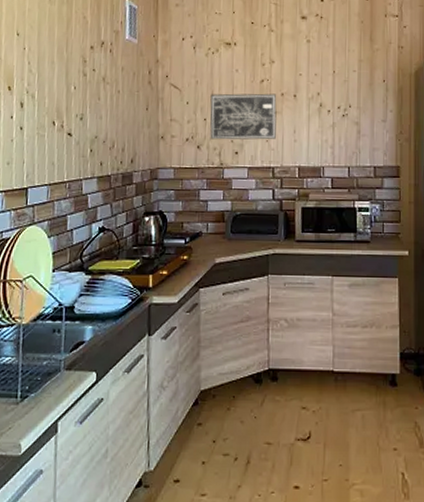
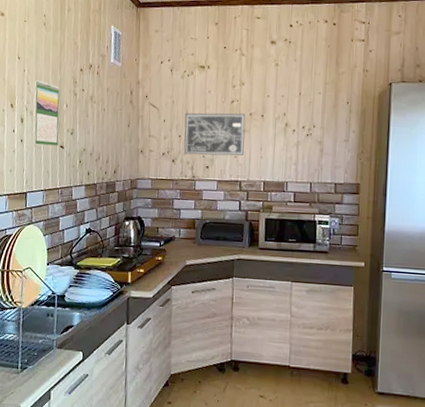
calendar: none [35,58,67,133] -> present [33,79,60,146]

